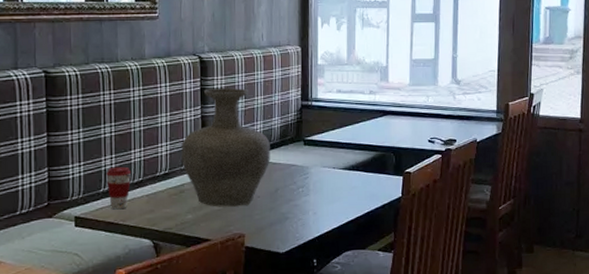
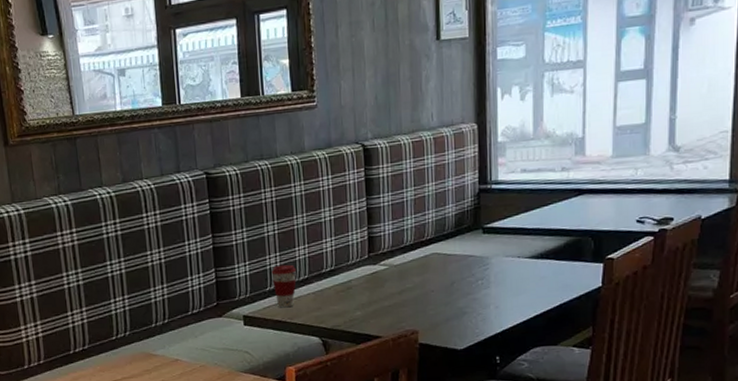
vase: present [181,88,270,207] -> none [347,175,445,303]

